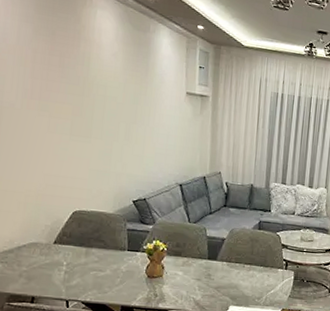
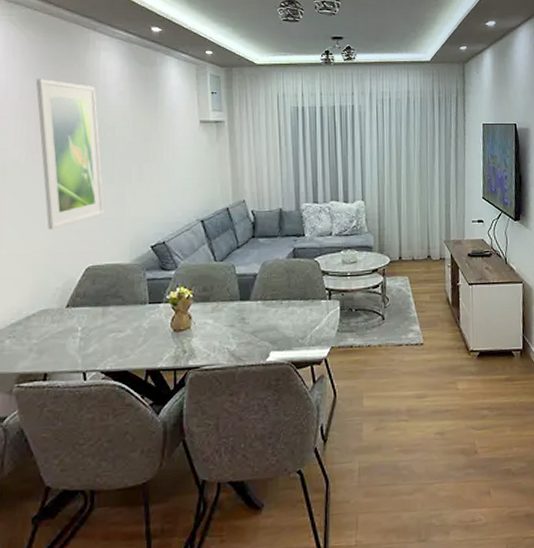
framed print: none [33,27,93,174] -> present [35,79,104,230]

